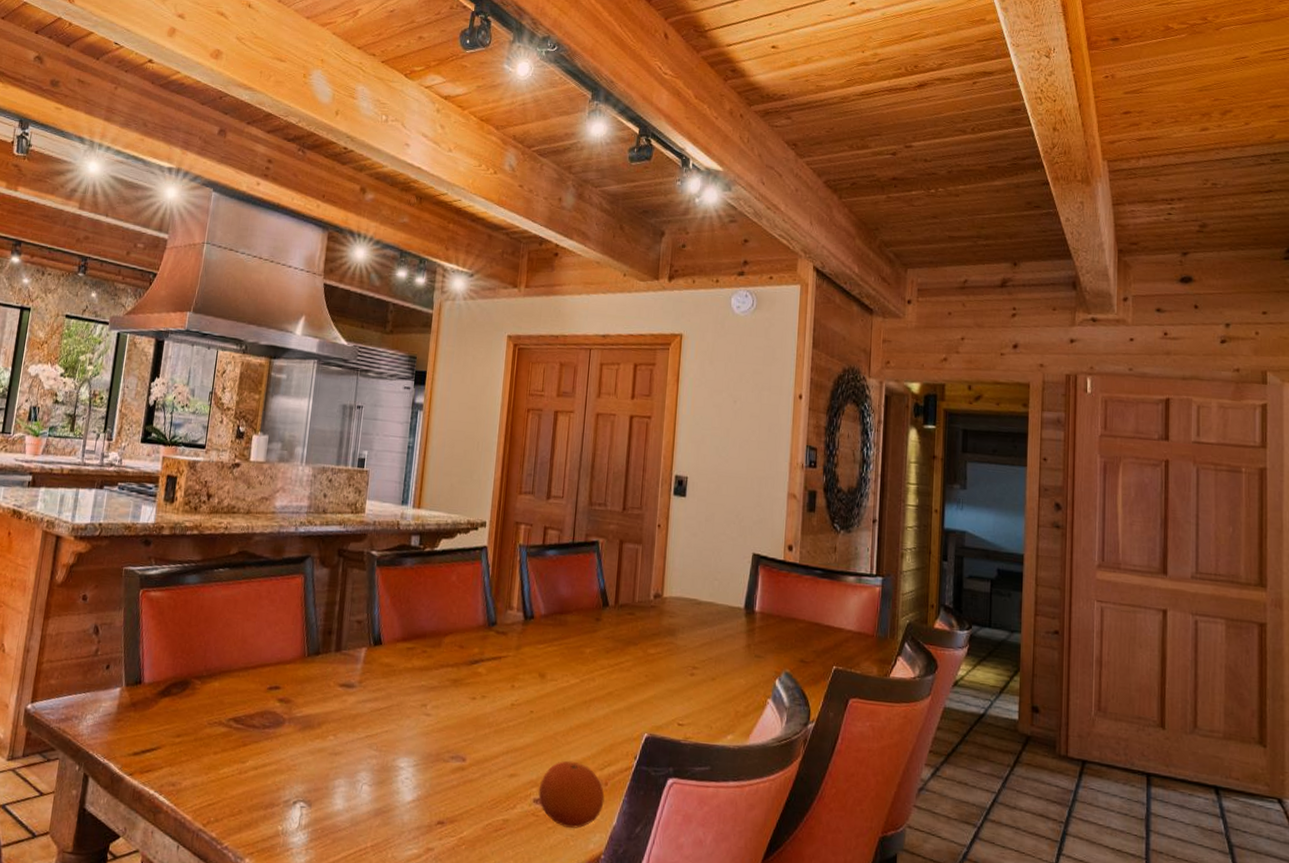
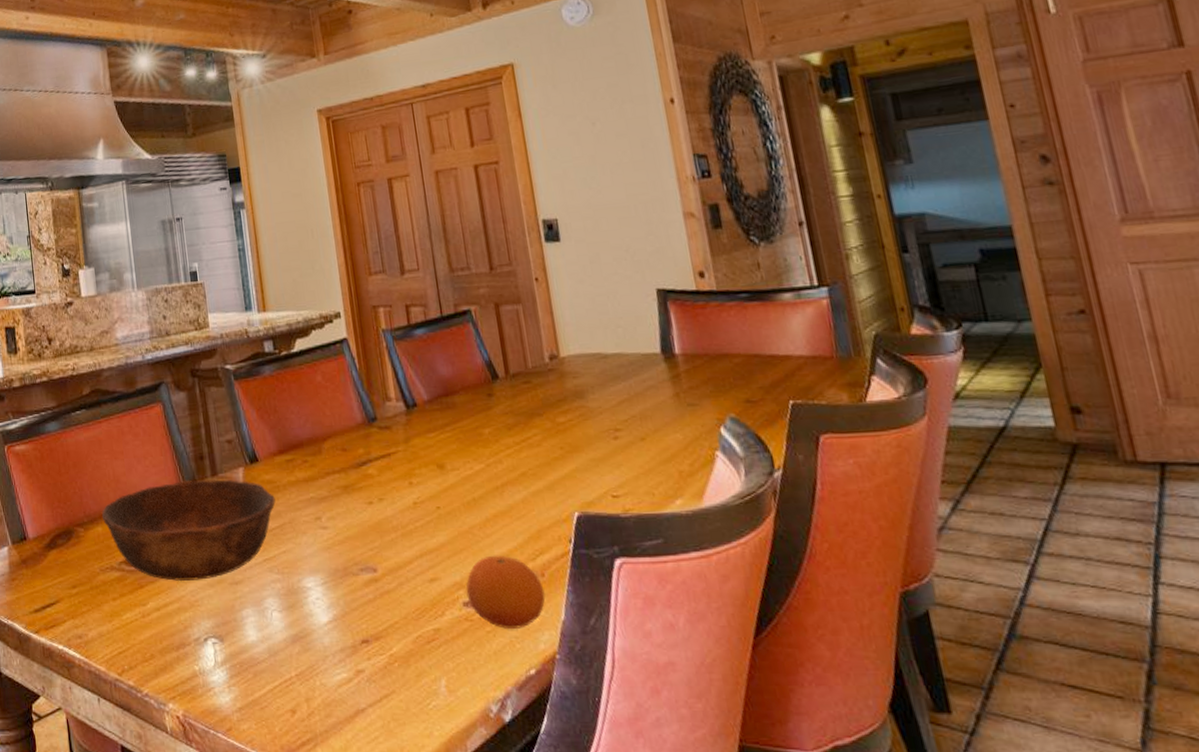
bowl: none [221,651,389,747] -> present [101,479,276,582]

